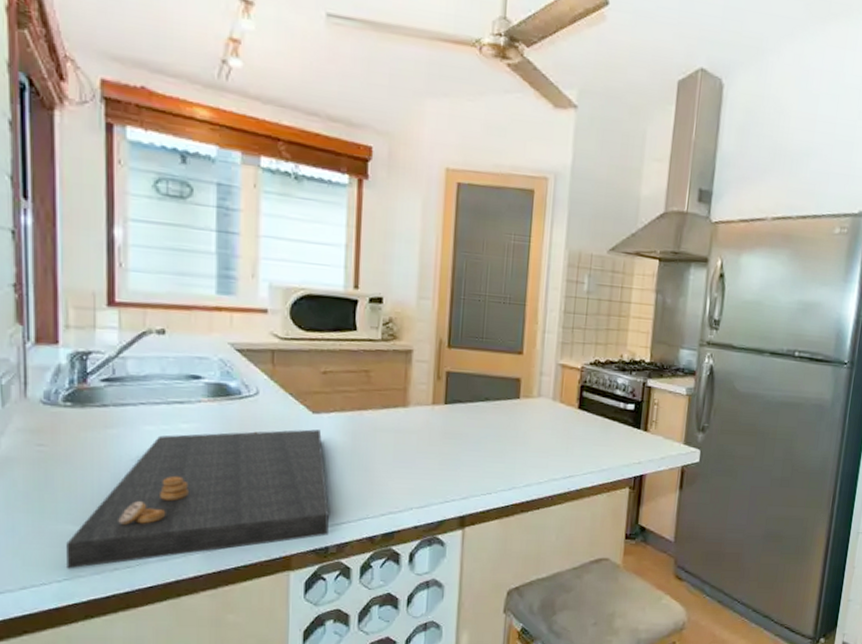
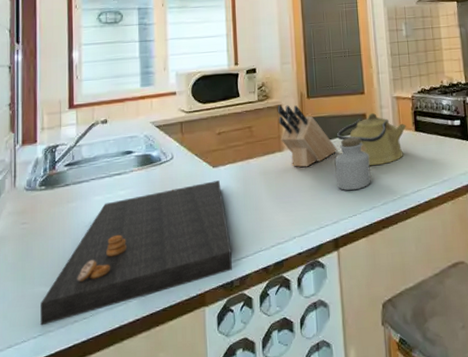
knife block: none [406,349,478,431] -> present [277,104,337,167]
jar: none [472,404,517,466] -> present [334,137,371,191]
kettle: none [480,378,569,441] -> present [337,112,406,165]

